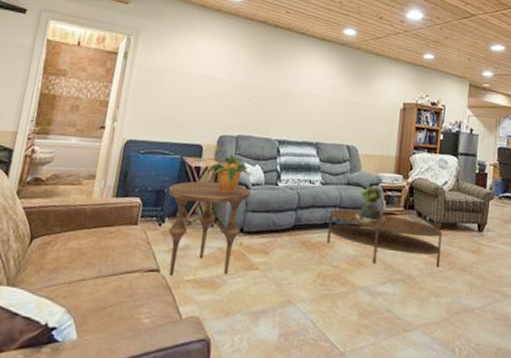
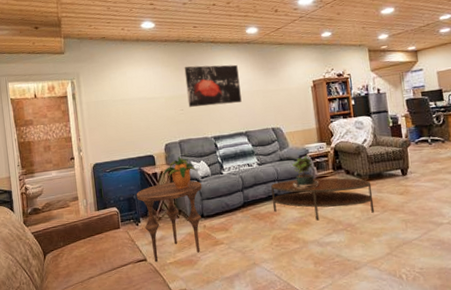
wall art: none [258,53,325,108] -> present [184,64,242,107]

